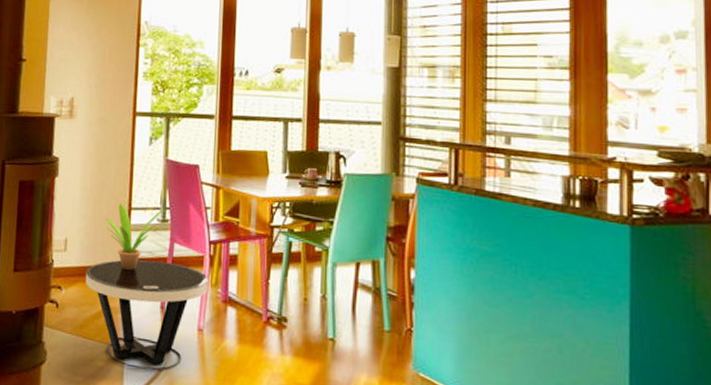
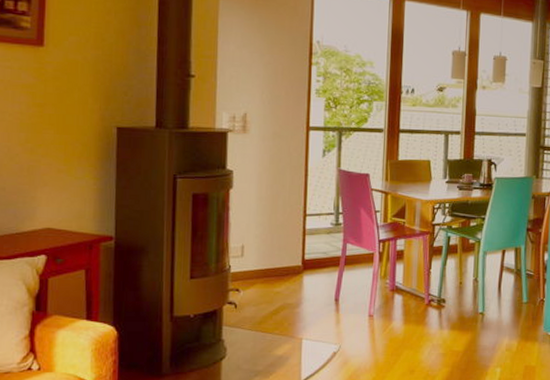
side table: present [85,259,208,371] -> none [262,260,378,354]
potted plant: present [106,202,164,270] -> none [282,210,337,269]

